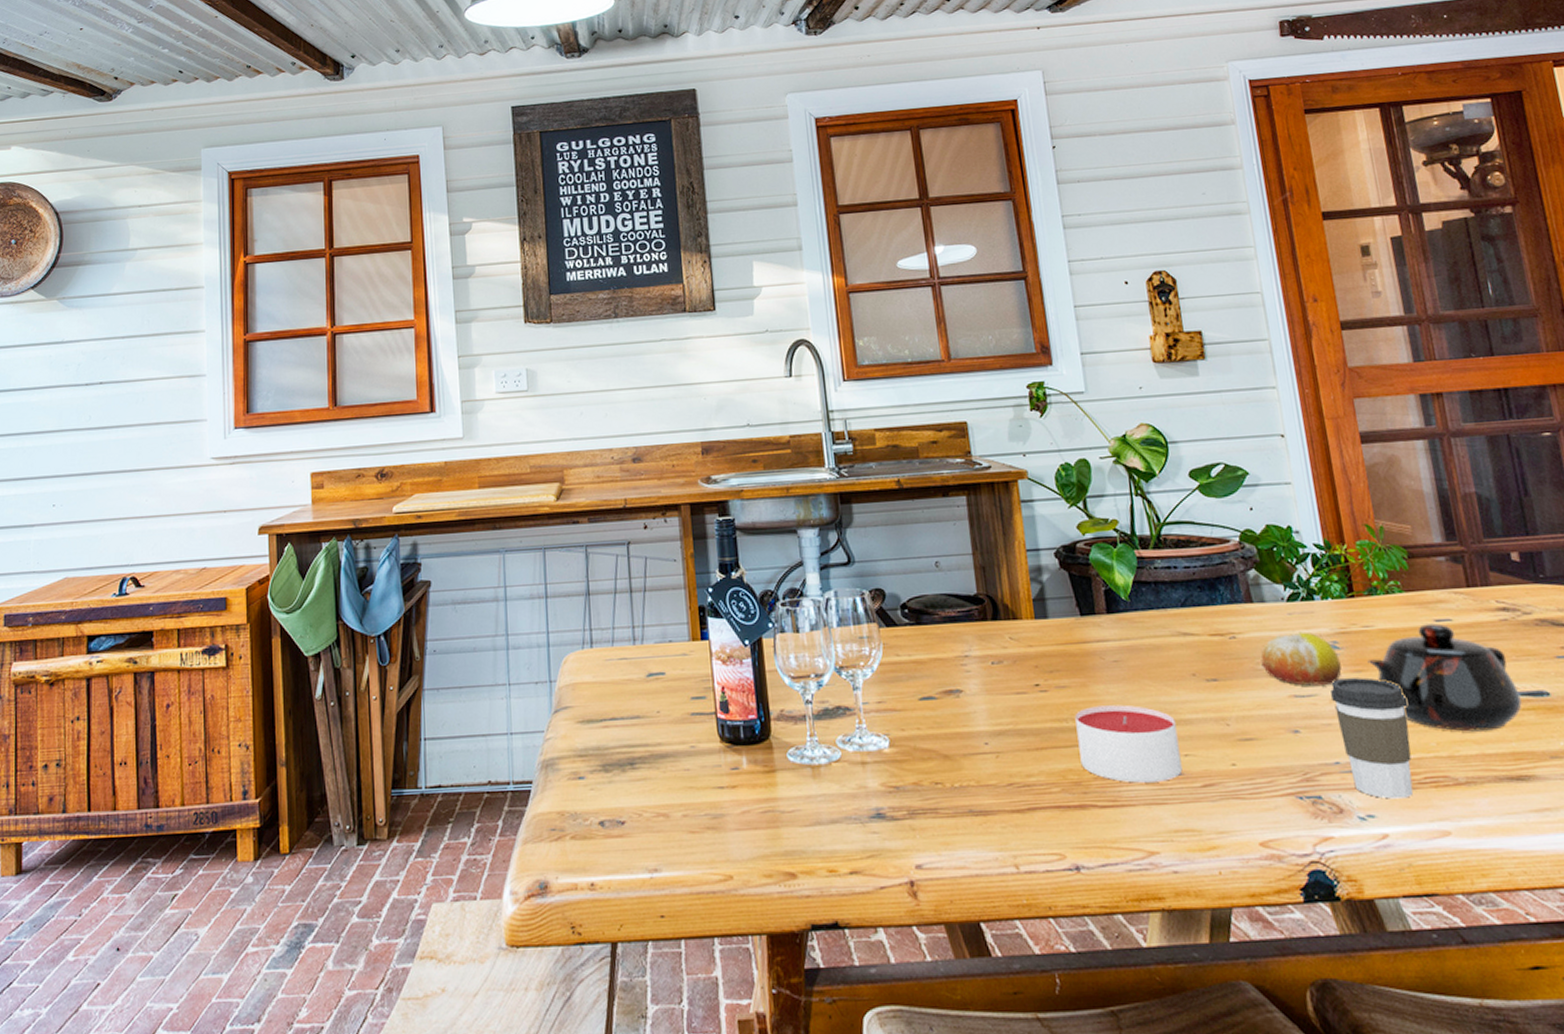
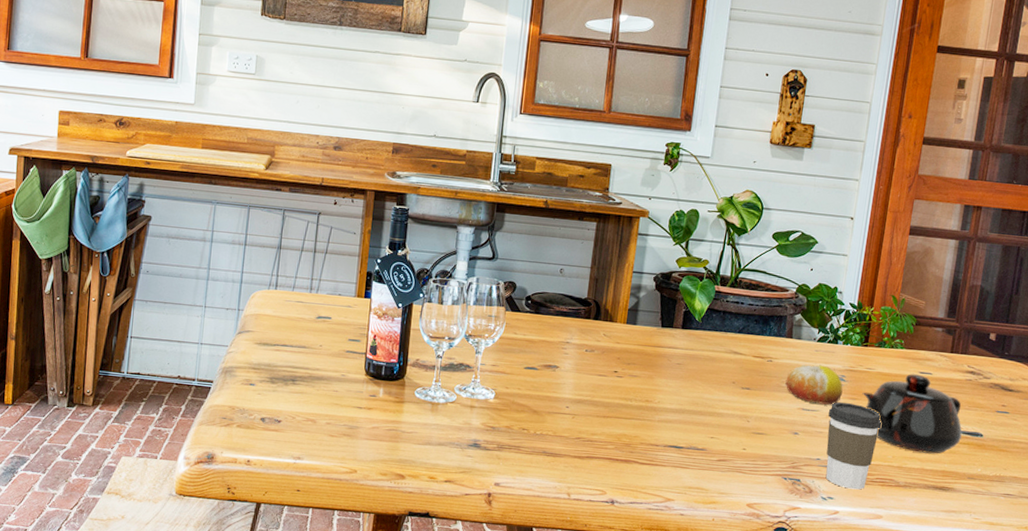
candle: present [1075,705,1183,783] -> none [634,393,711,453]

